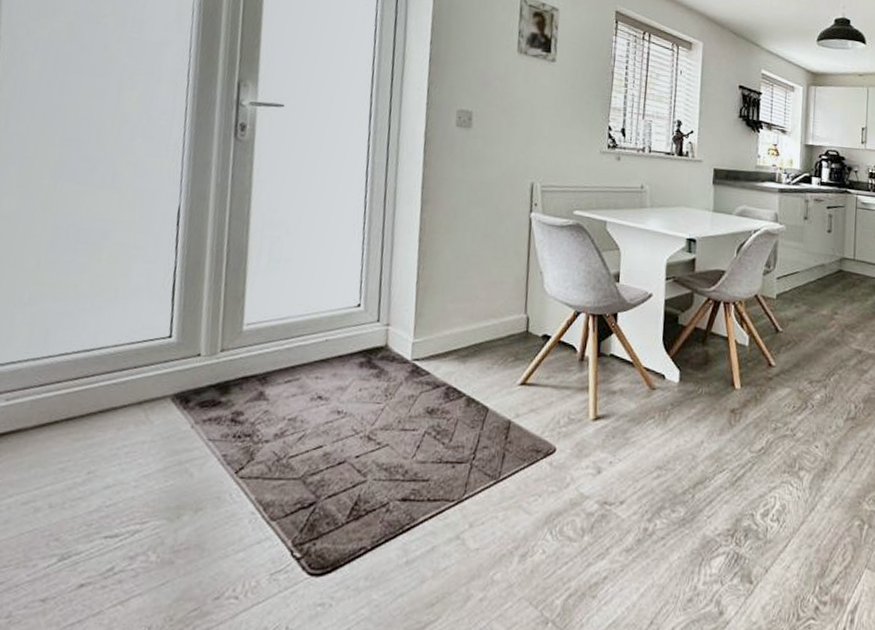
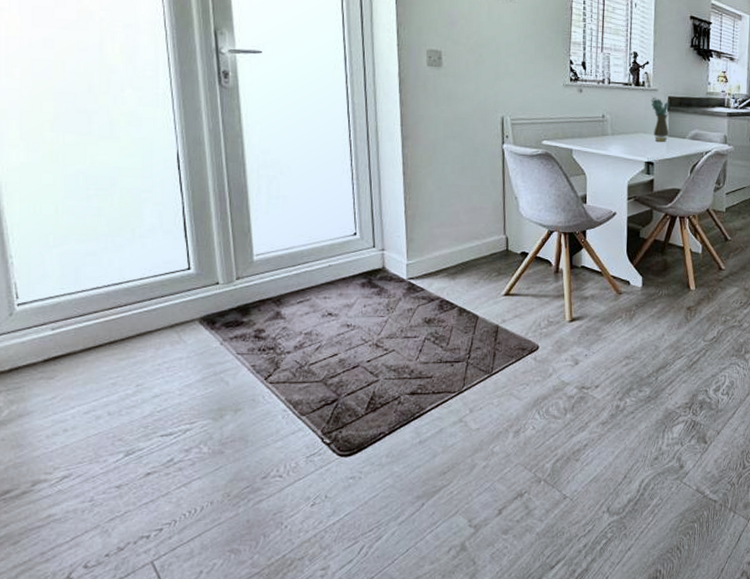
vase: none [694,168,714,218] -> present [651,97,670,143]

